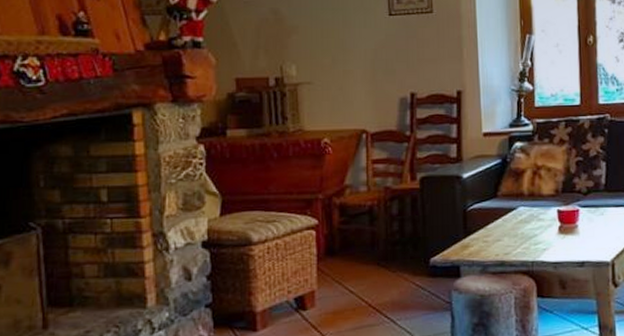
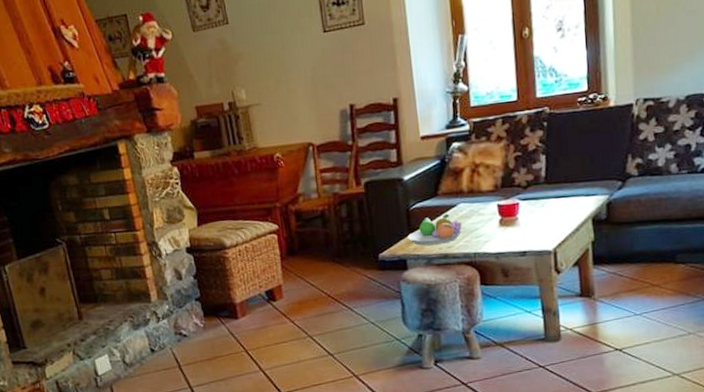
fruit bowl: none [463,216,521,251] -> present [407,213,463,246]

